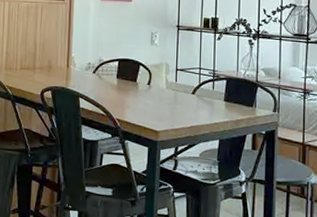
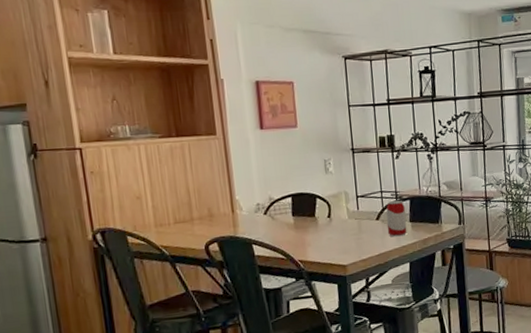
beverage can: none [201,78,221,113] -> present [386,200,407,237]

